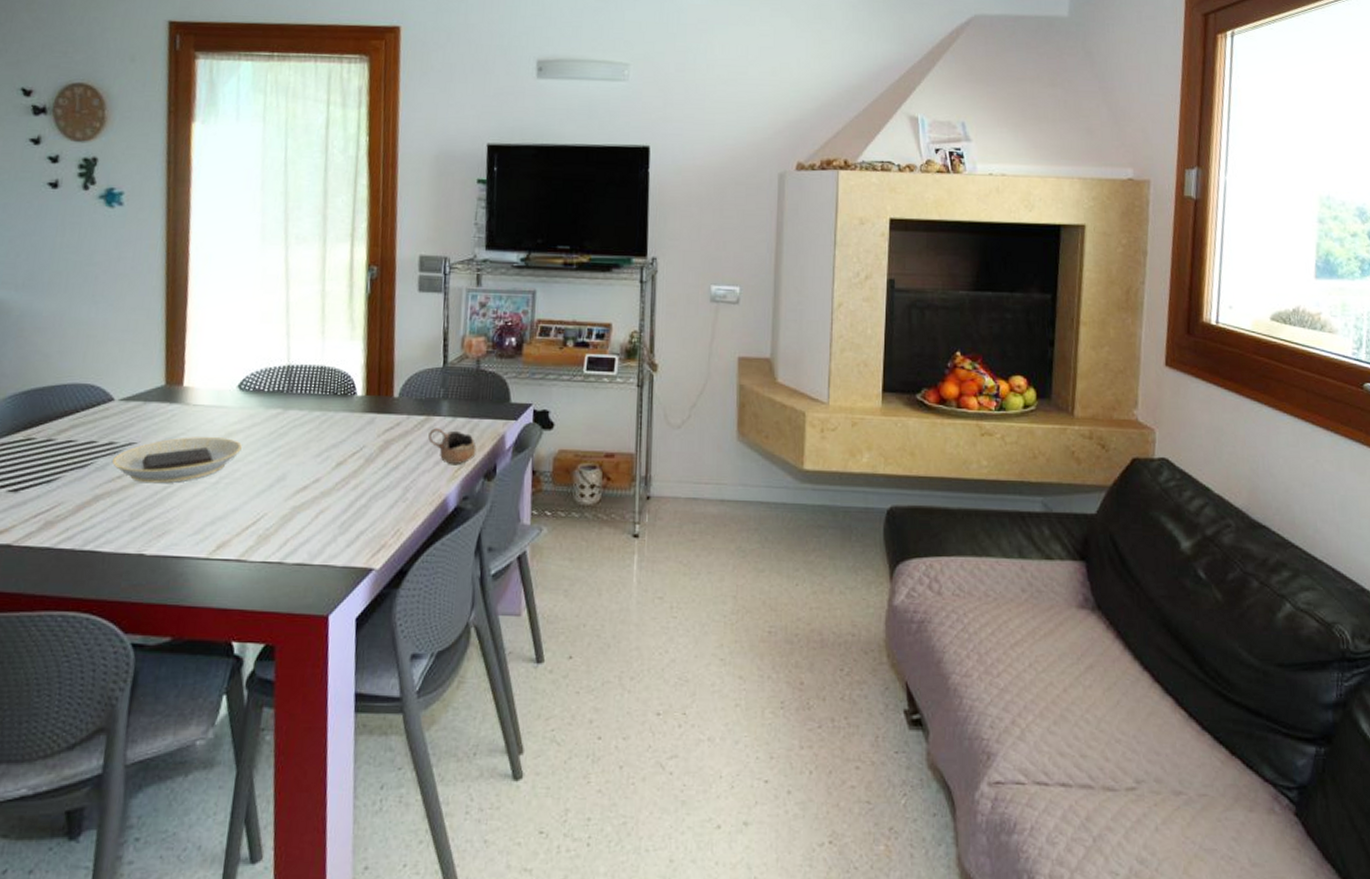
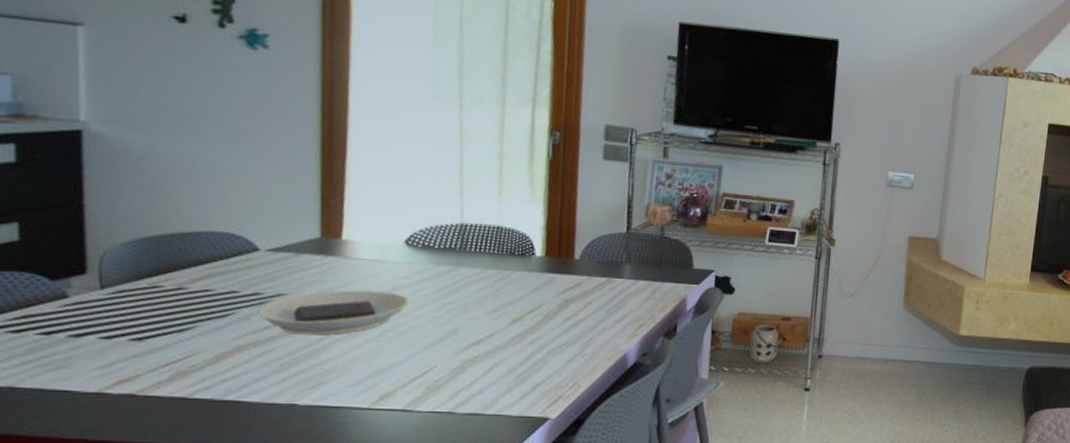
cup: present [428,428,477,464] -> none [609,289,658,323]

